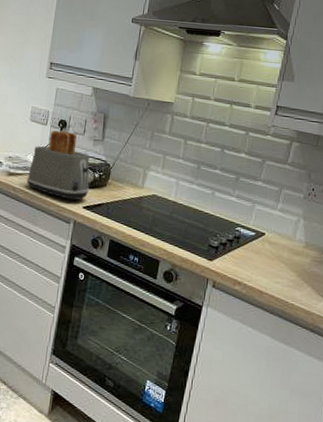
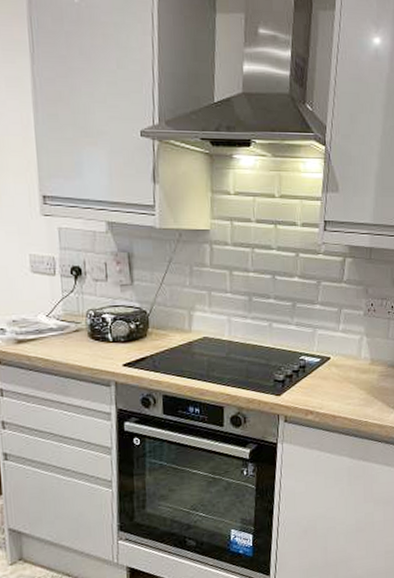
toaster: present [26,130,90,201] -> none [43,279,127,360]

